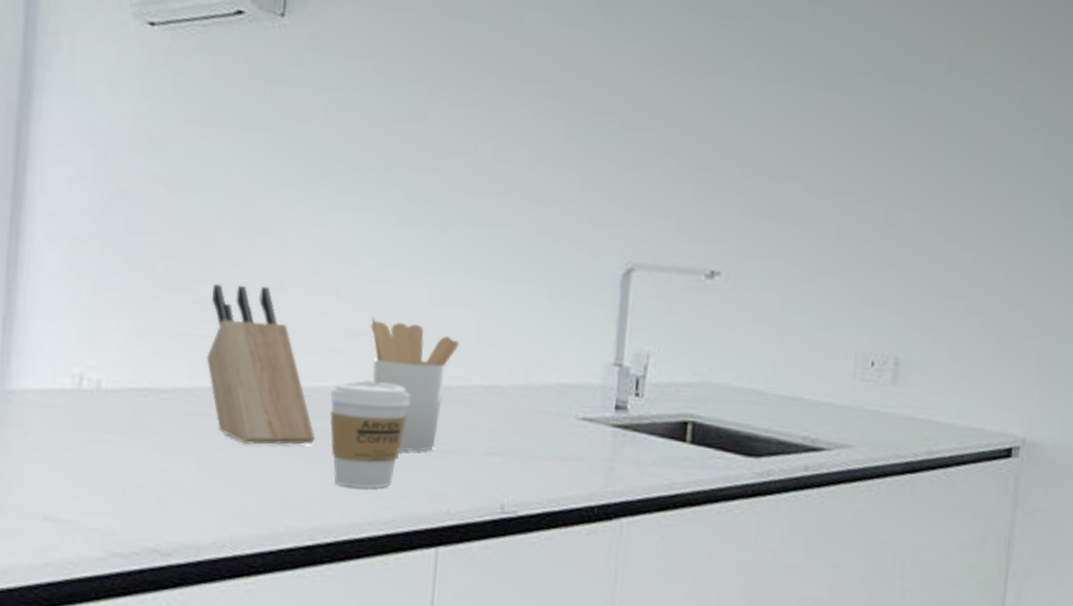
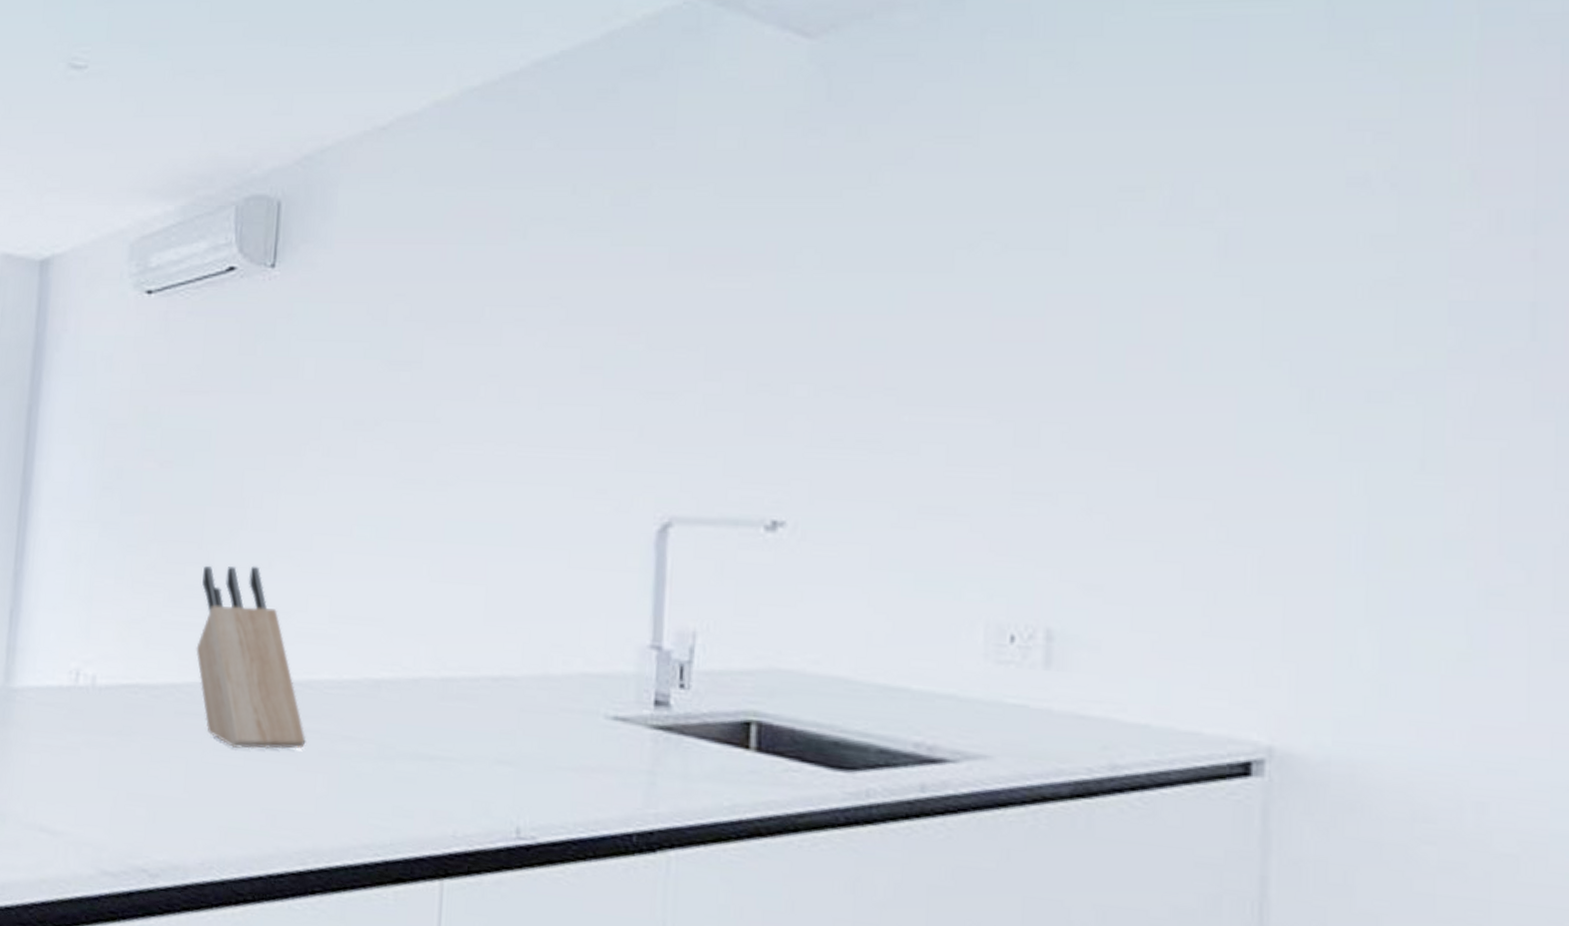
coffee cup: present [329,380,411,488] -> none [320,671,409,803]
utensil holder: present [370,317,459,451] -> none [364,596,464,758]

